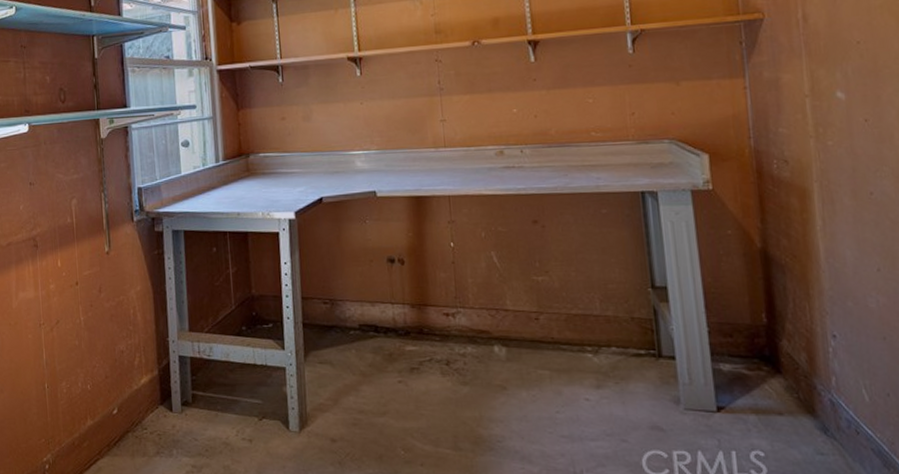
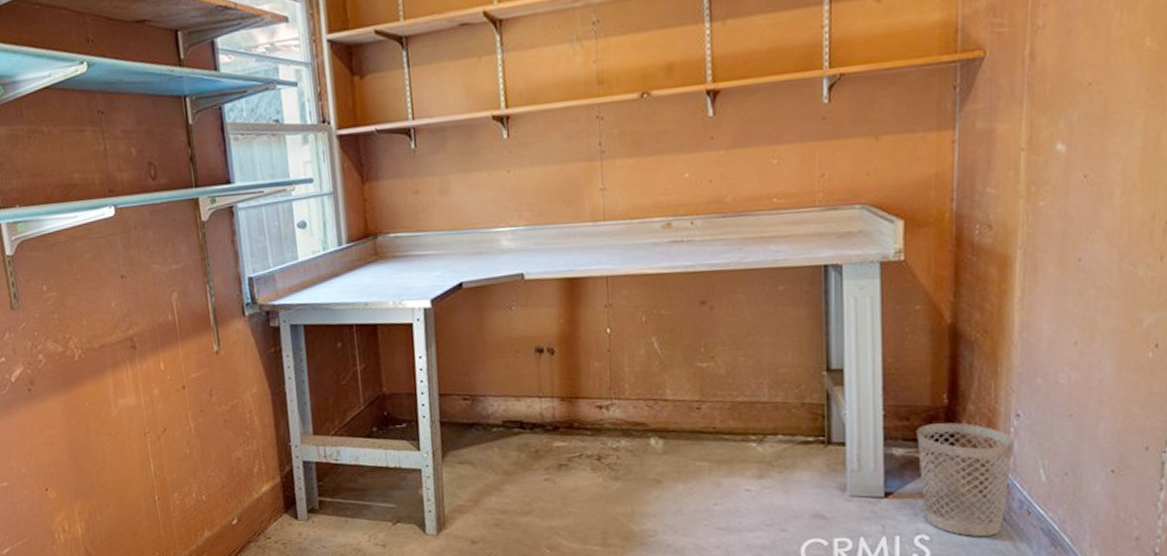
wastebasket: none [741,341,835,454] -> present [917,422,1015,536]

